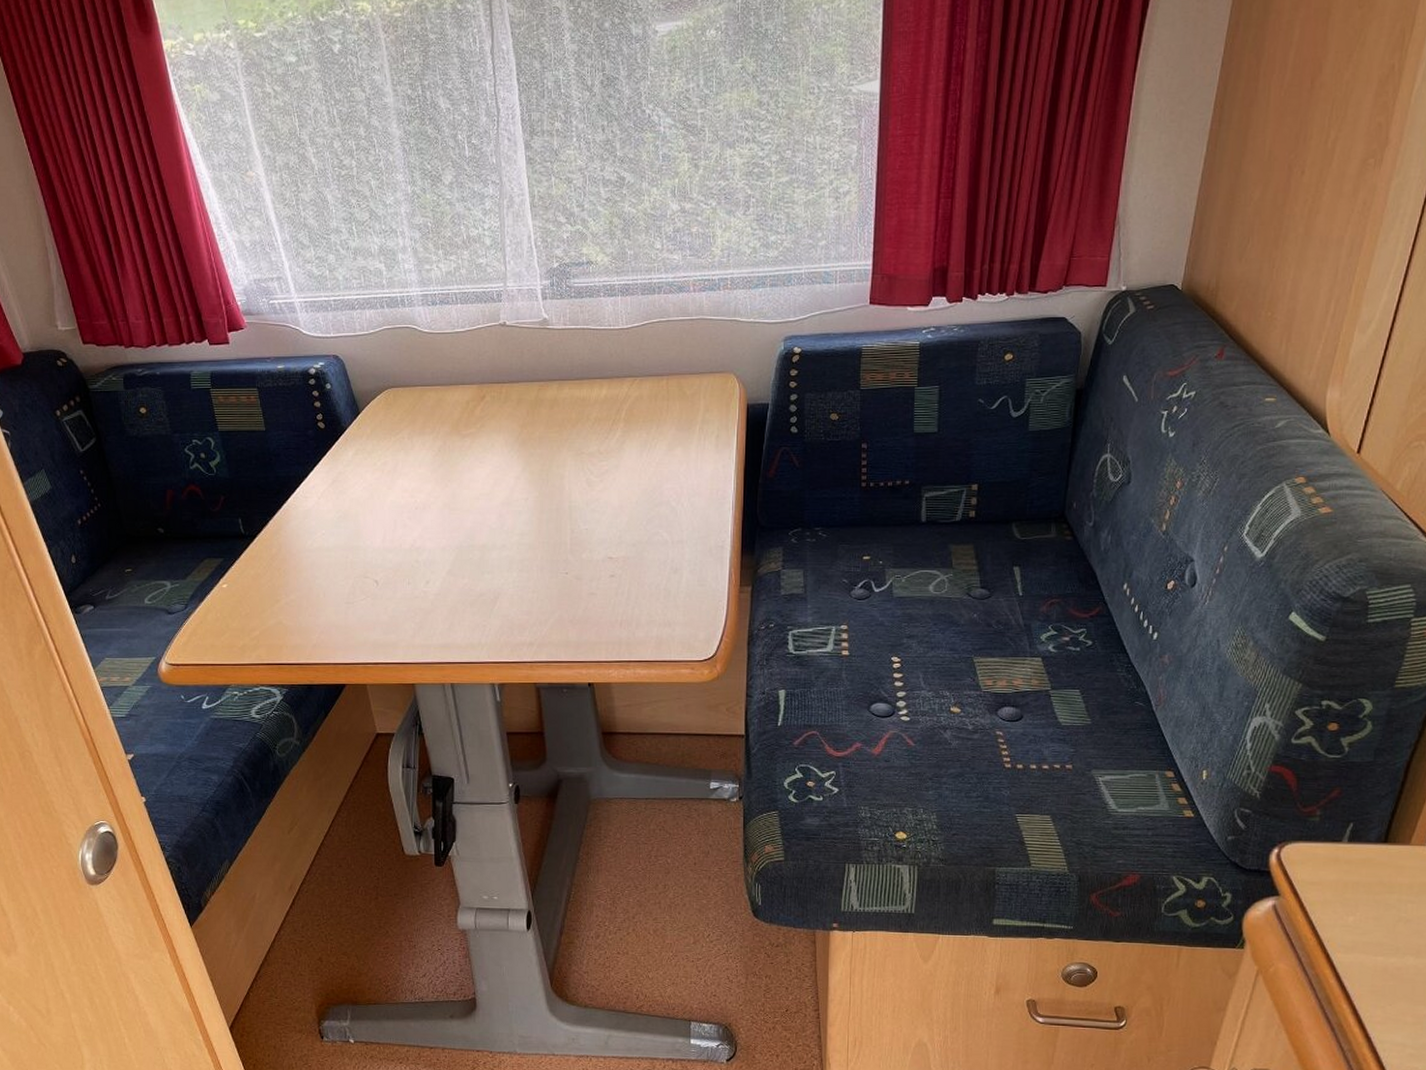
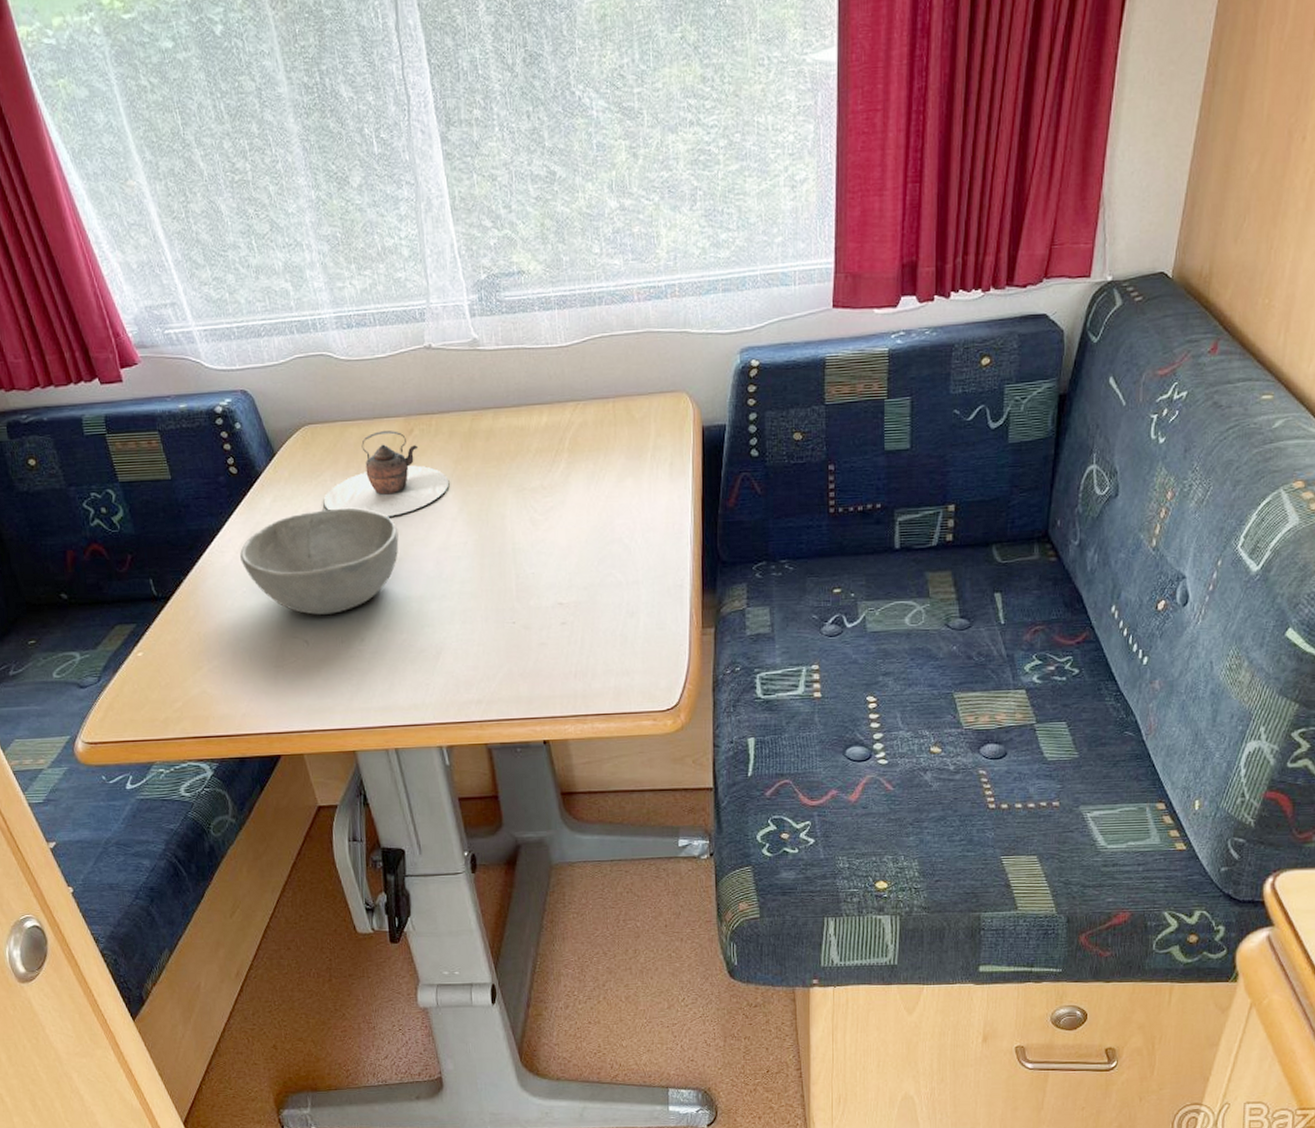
bowl: none [322,463,466,558] -> present [240,507,399,615]
teapot: none [400,396,515,473] -> present [323,431,450,517]

